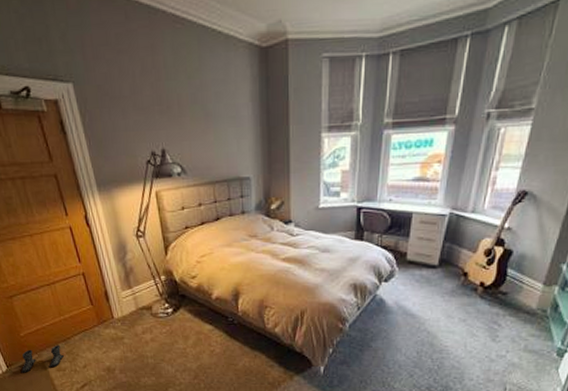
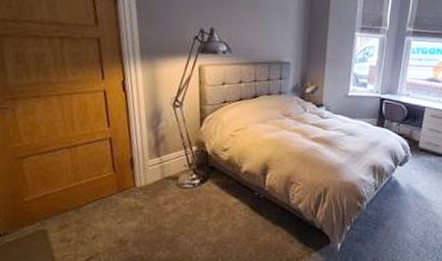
boots: present [21,345,64,373] -> none [17,213,71,243]

